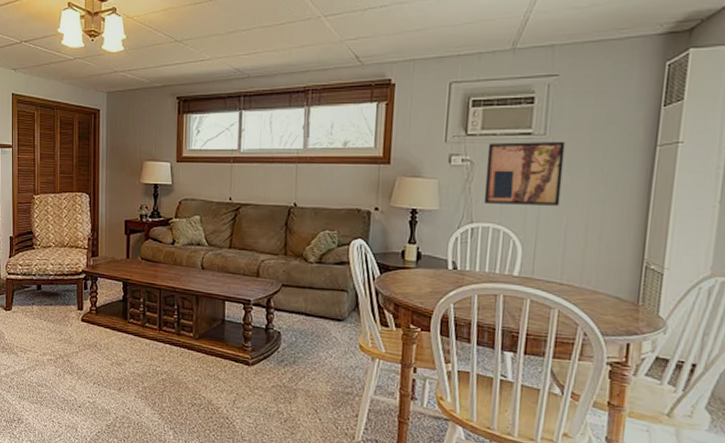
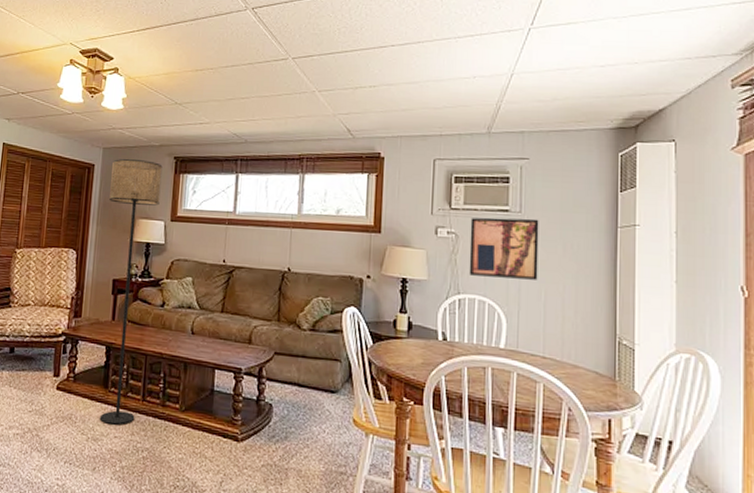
floor lamp: none [116,102,166,352] -> present [99,159,163,425]

